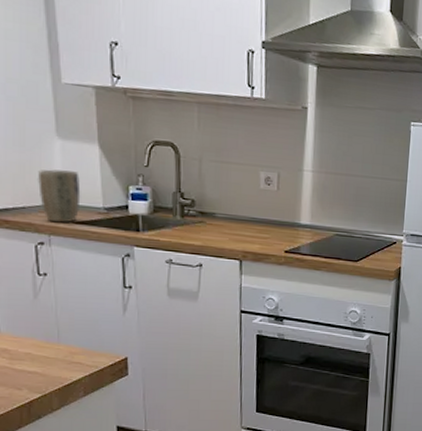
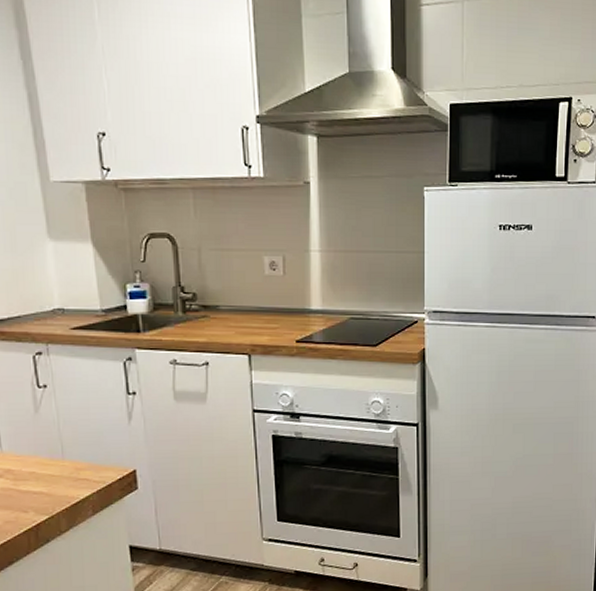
plant pot: present [37,169,81,223] -> none [30,273,77,330]

